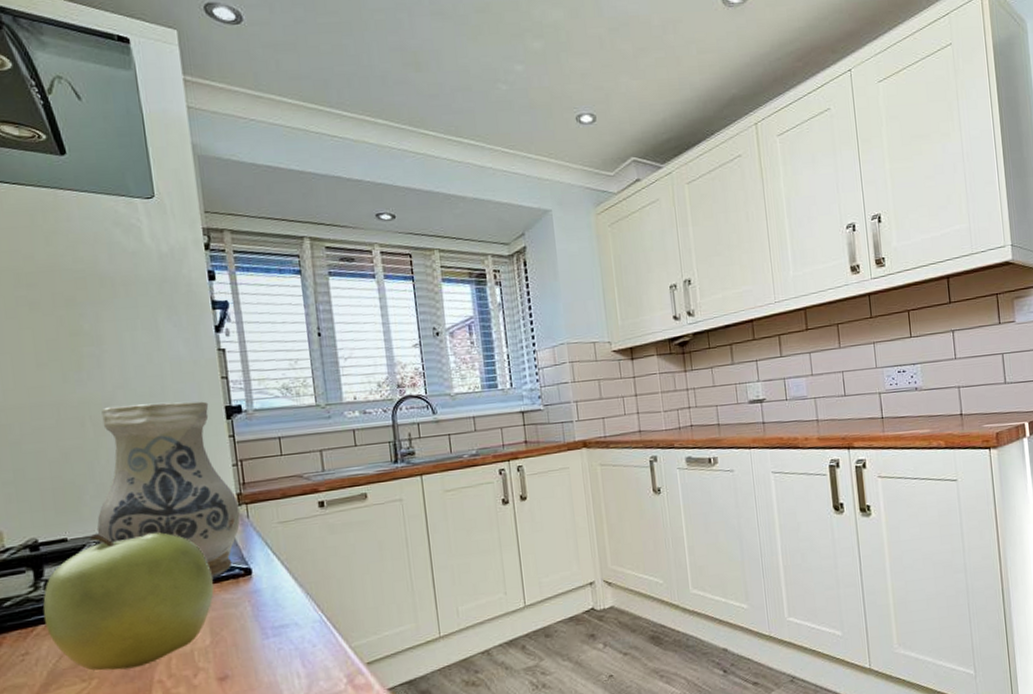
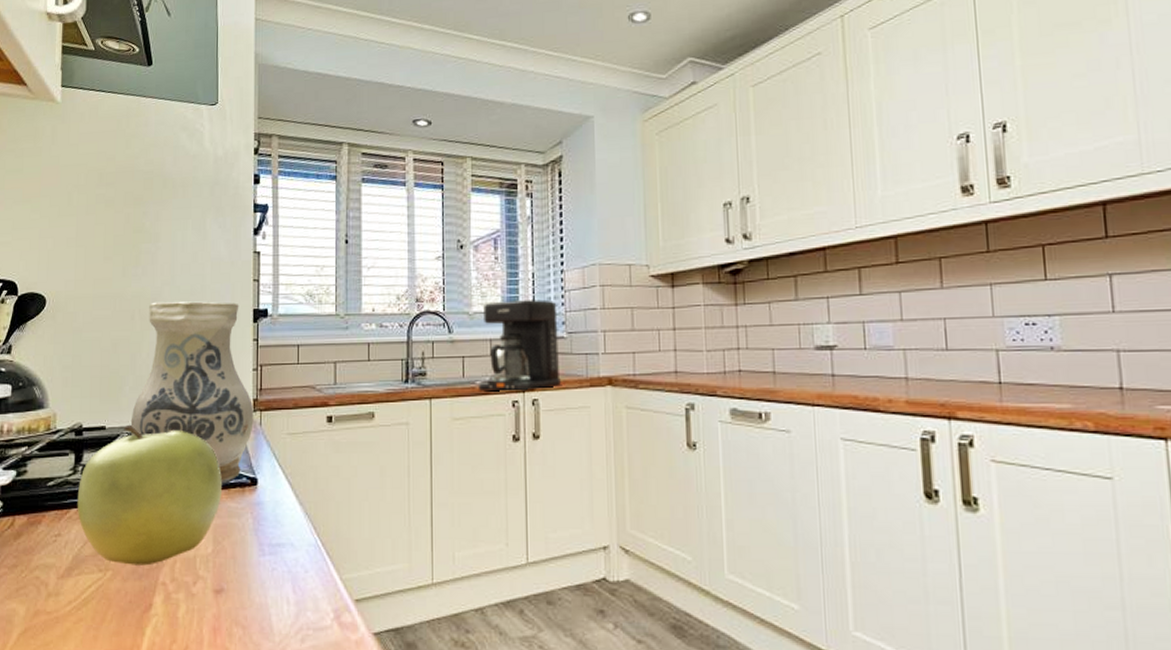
coffee maker: none [464,378,542,464] -> present [479,299,561,393]

